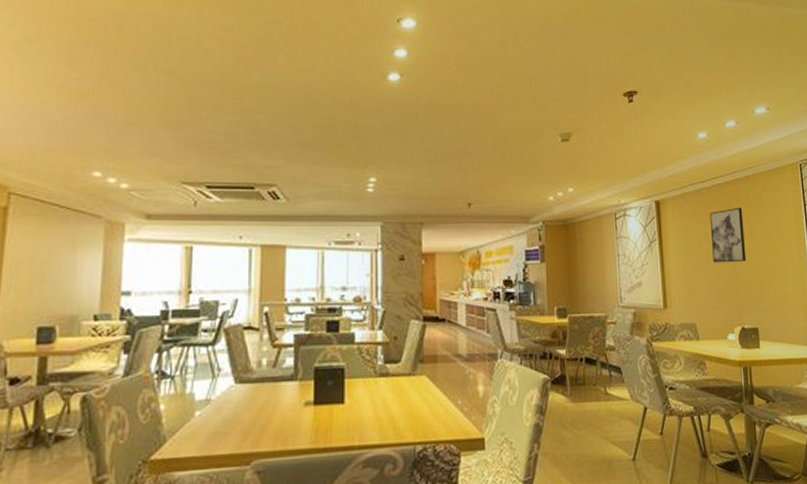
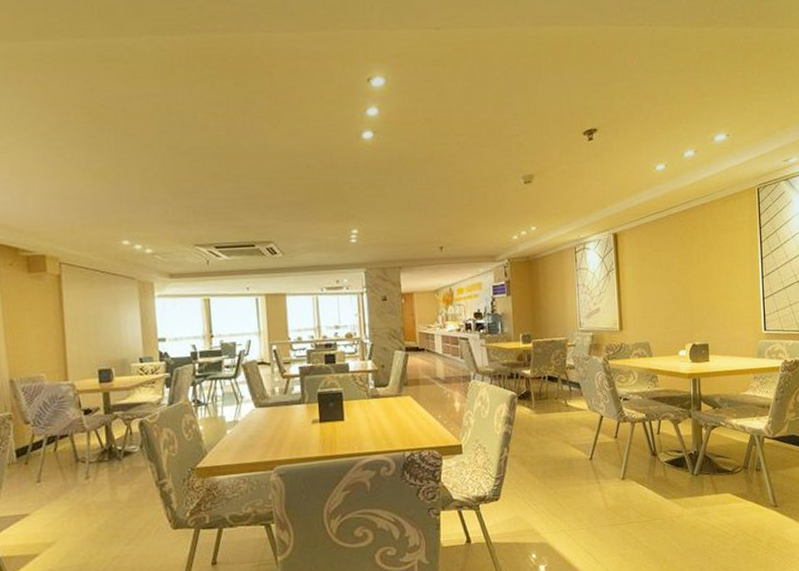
wall art: present [709,207,747,263] -> none [665,234,700,288]

